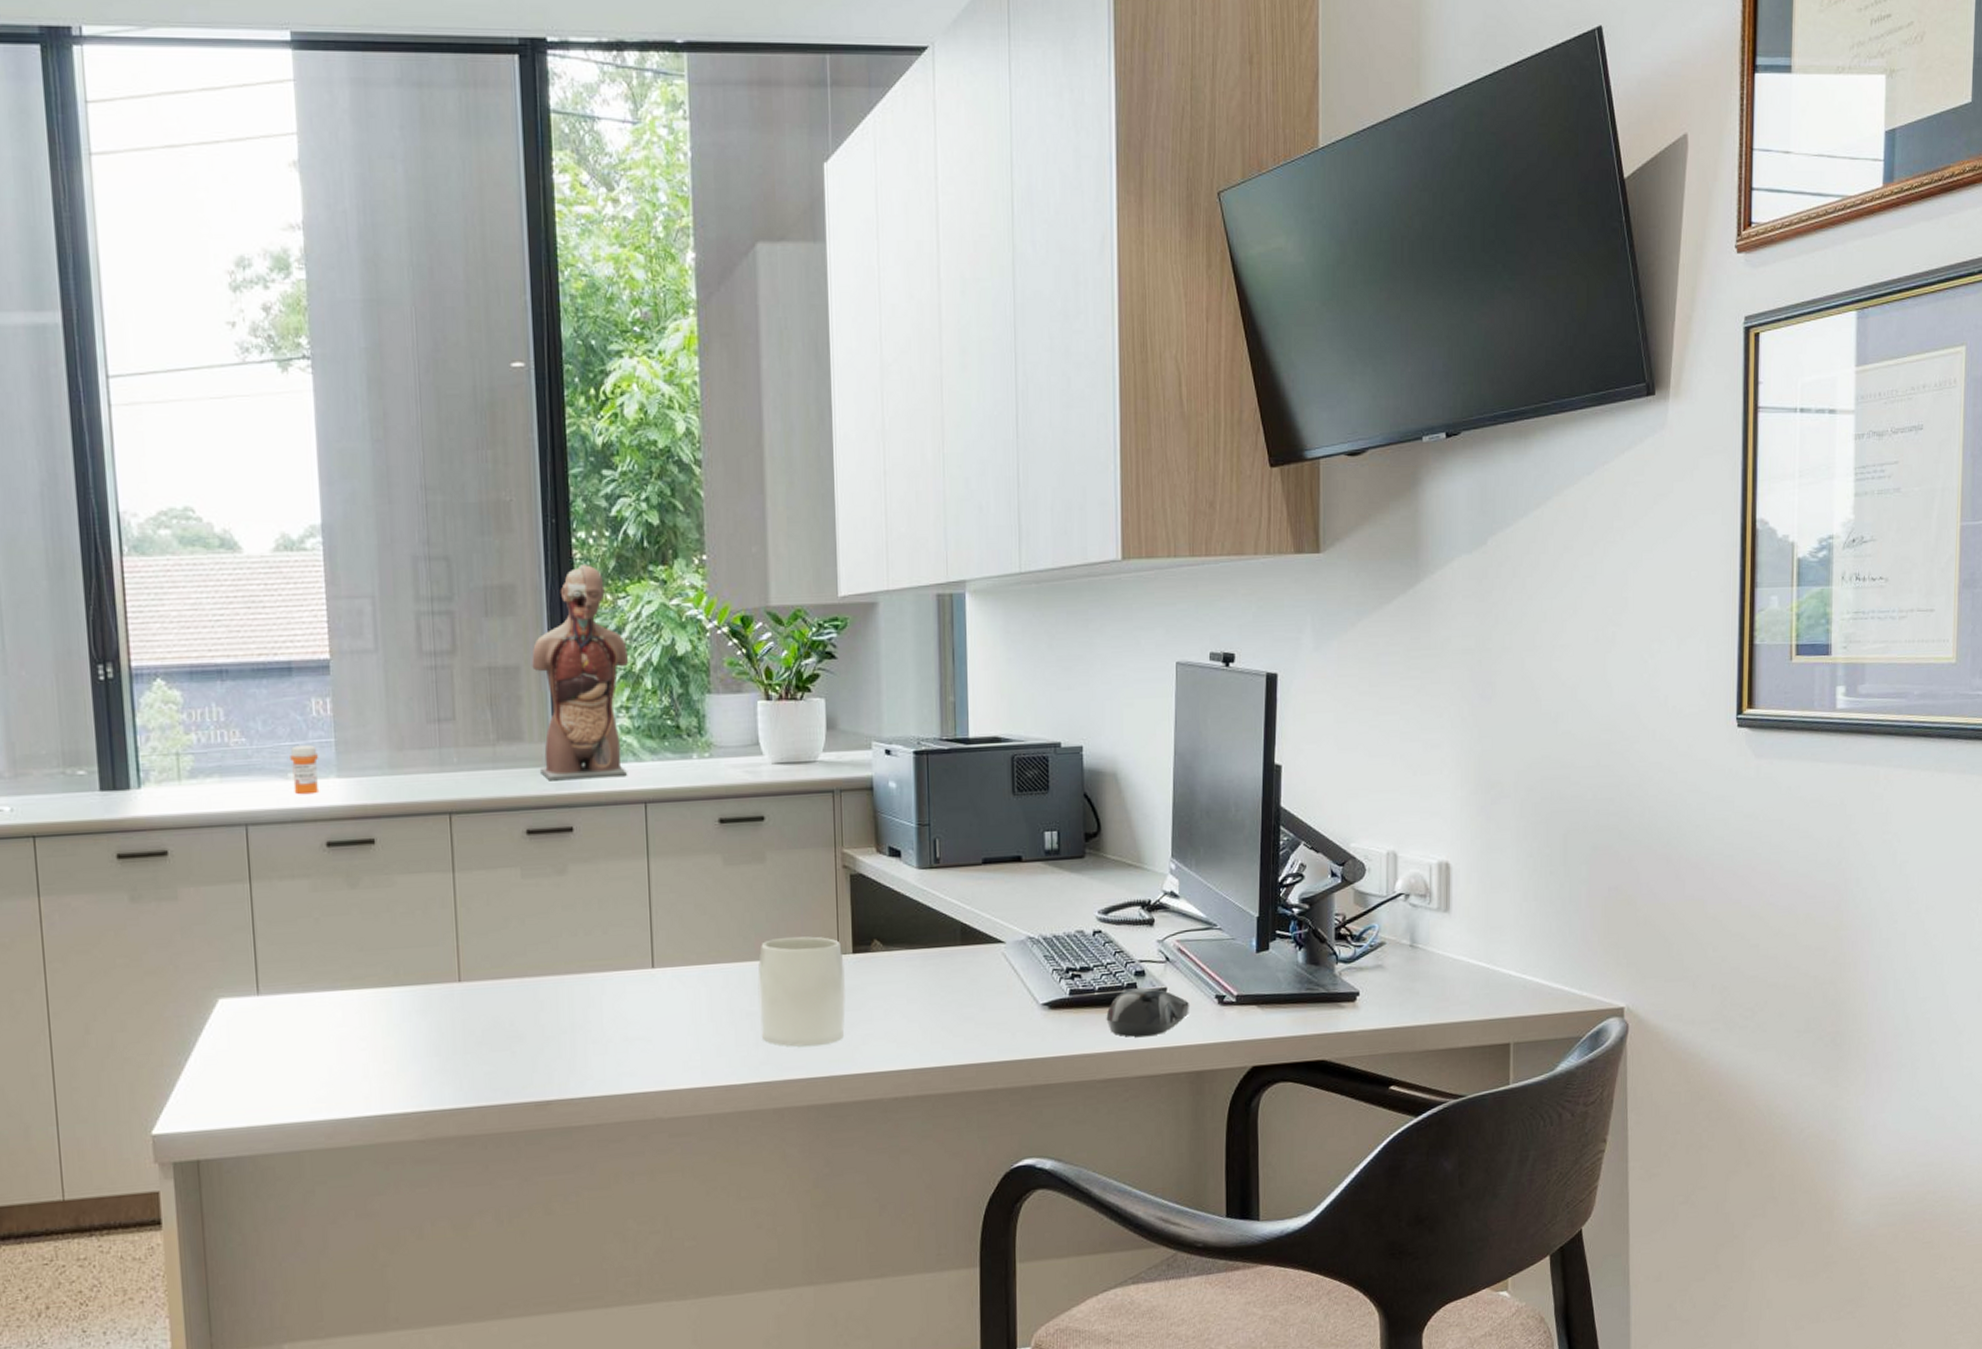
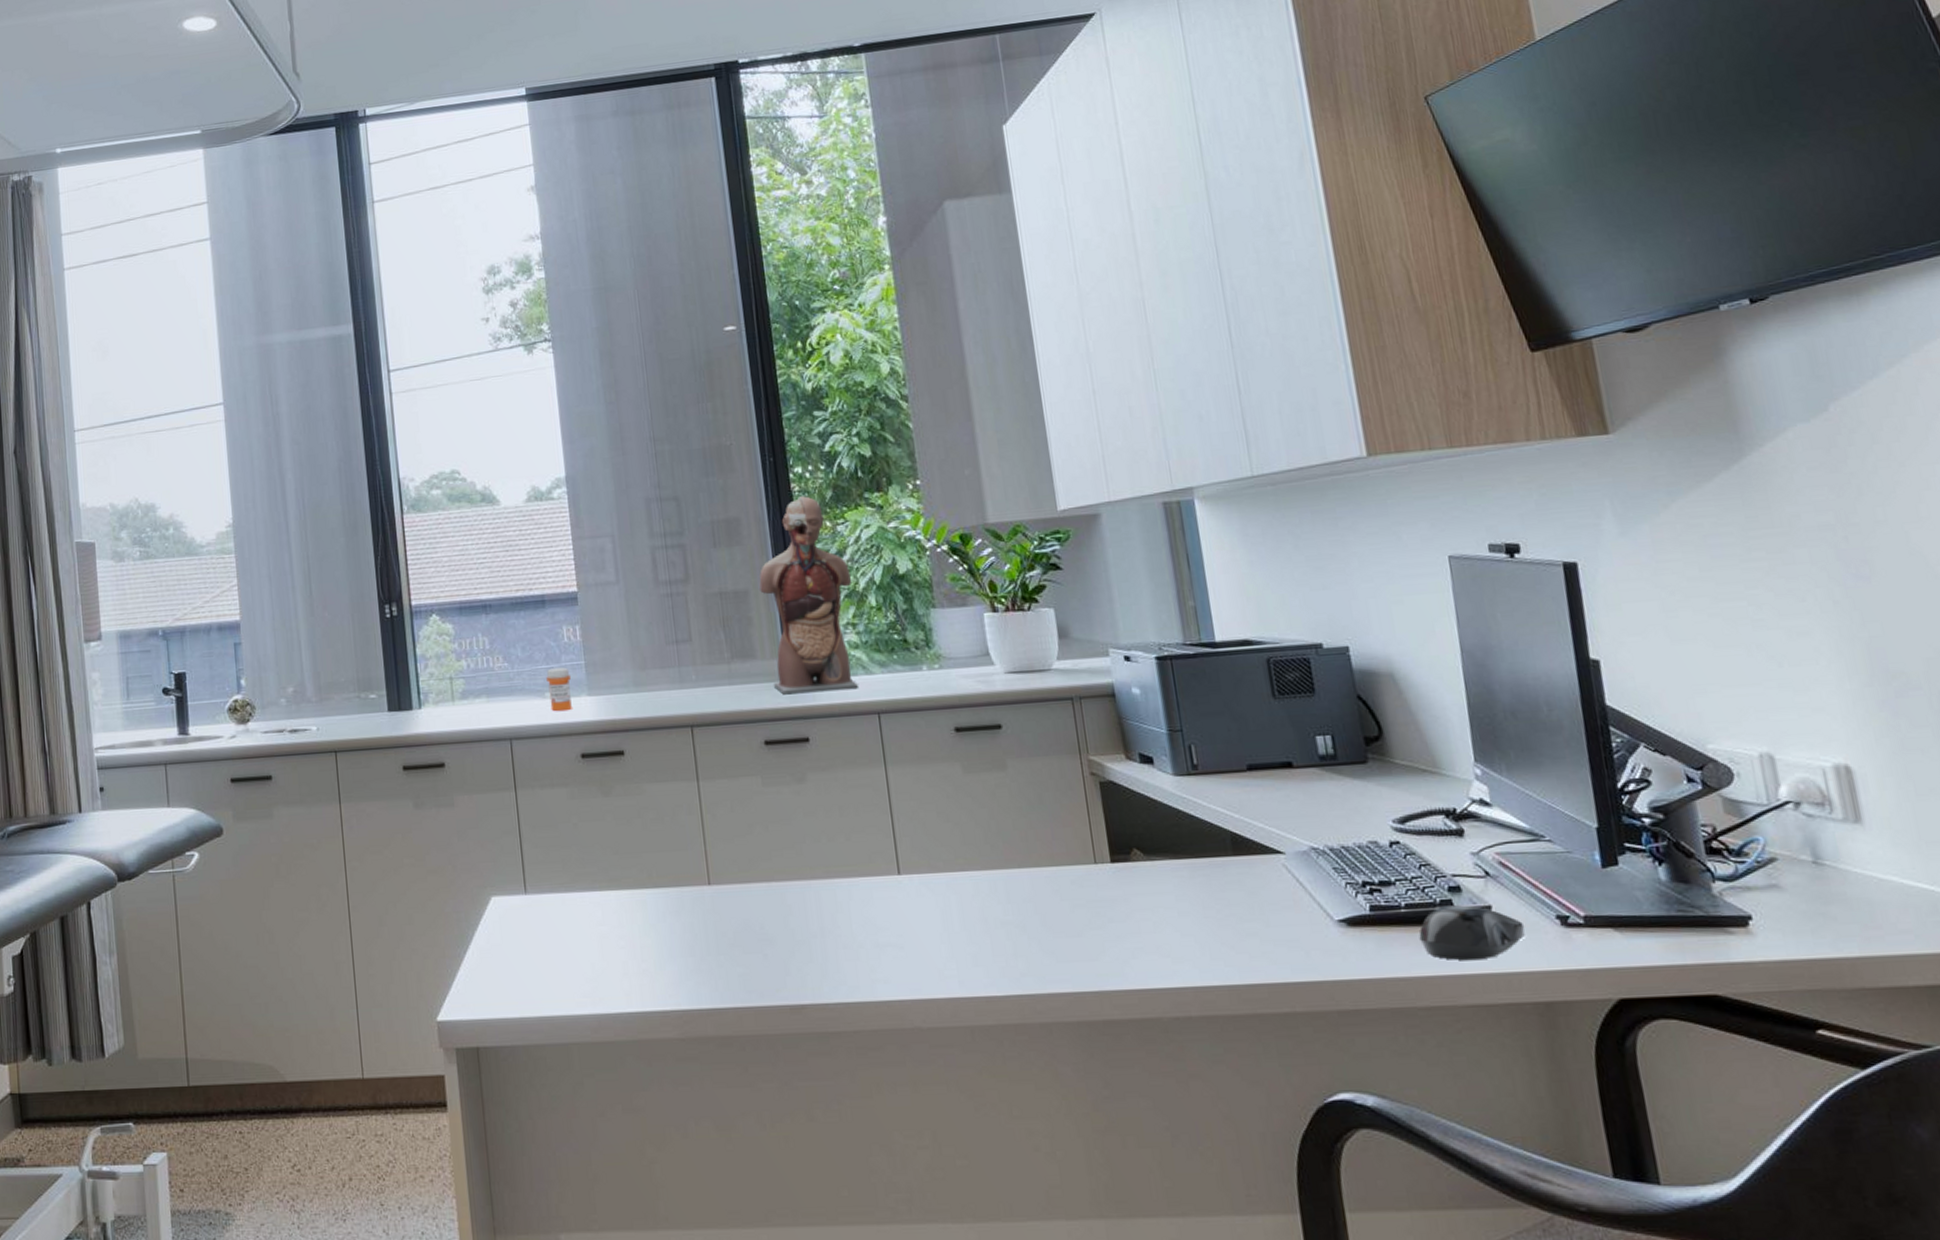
mug: present [757,936,846,1047] -> none [1009,844,1111,960]

